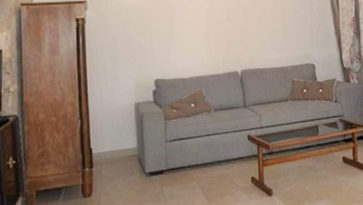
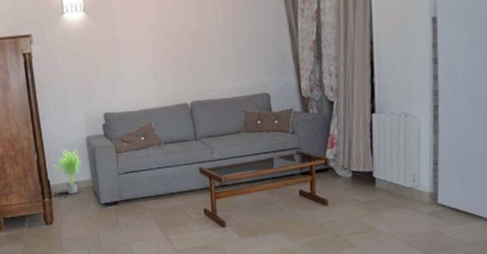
potted plant: none [97,114,128,163] -> present [52,148,81,194]

